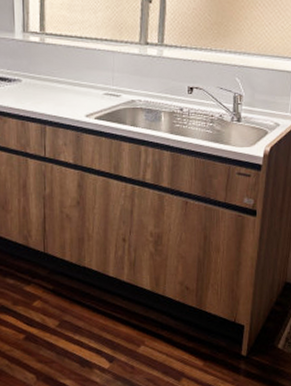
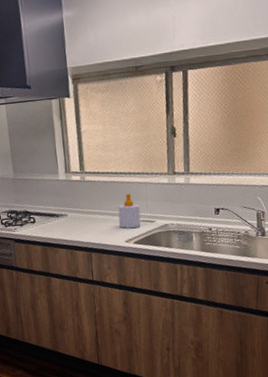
soap bottle: none [80,62,105,102] -> present [118,193,141,229]

